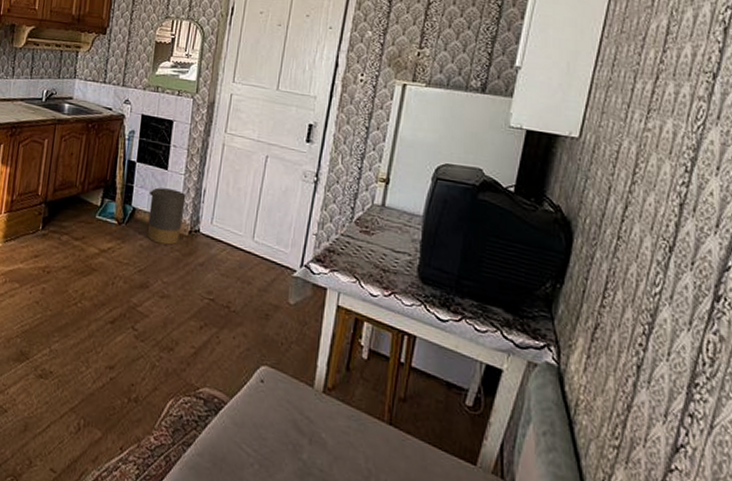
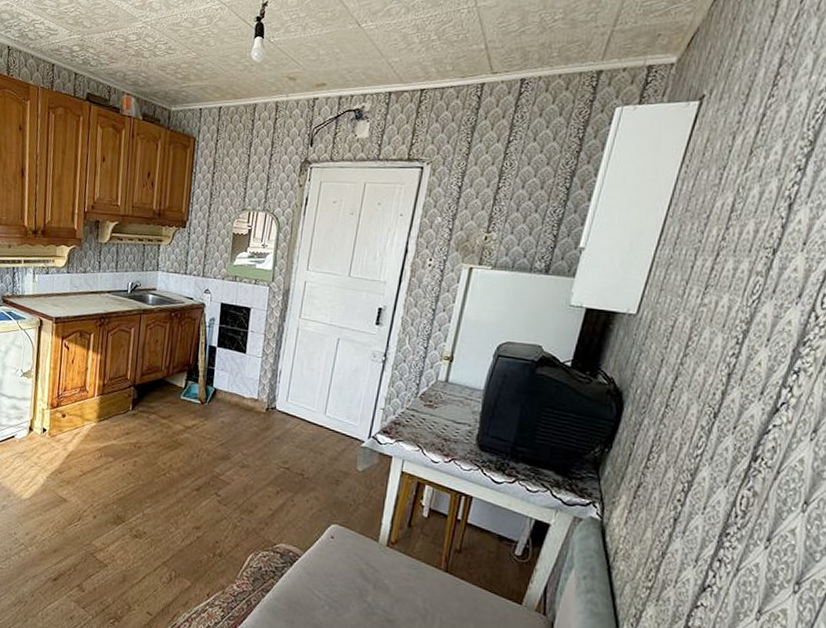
trash can: present [147,187,186,245] -> none [227,370,263,421]

